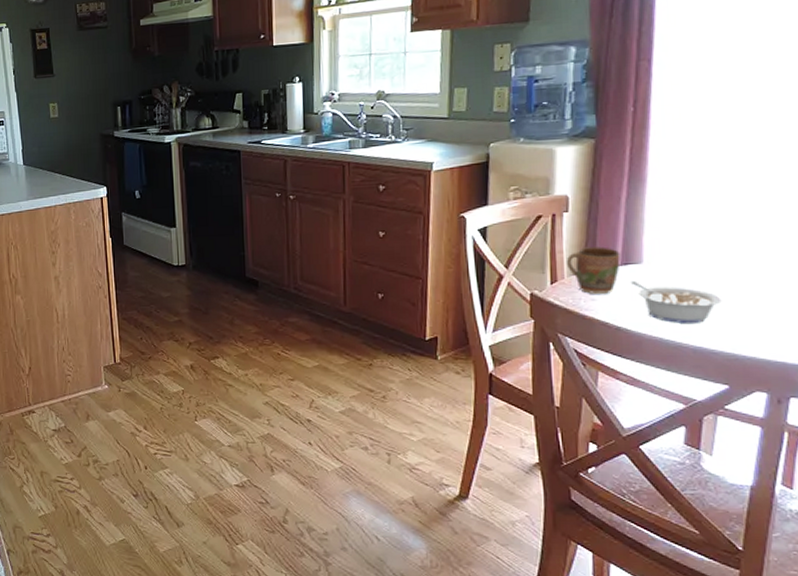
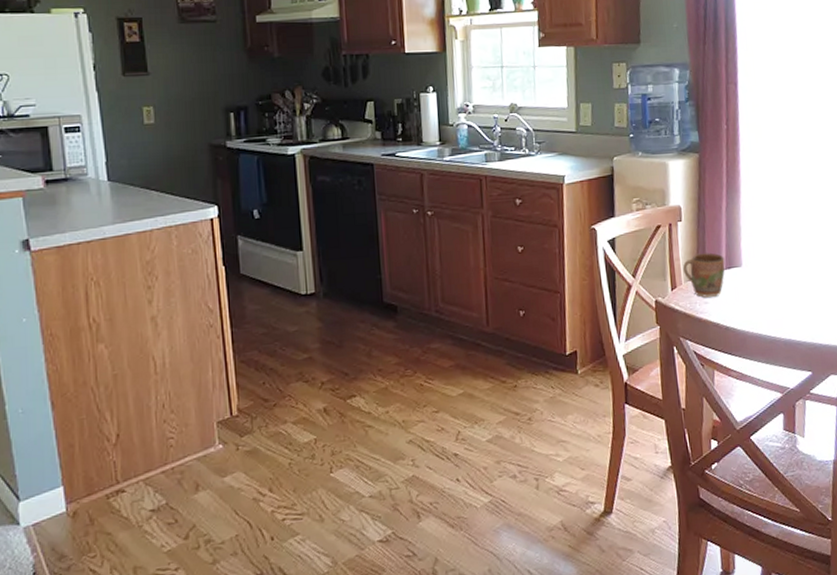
legume: present [631,280,722,323] -> none [734,282,802,320]

